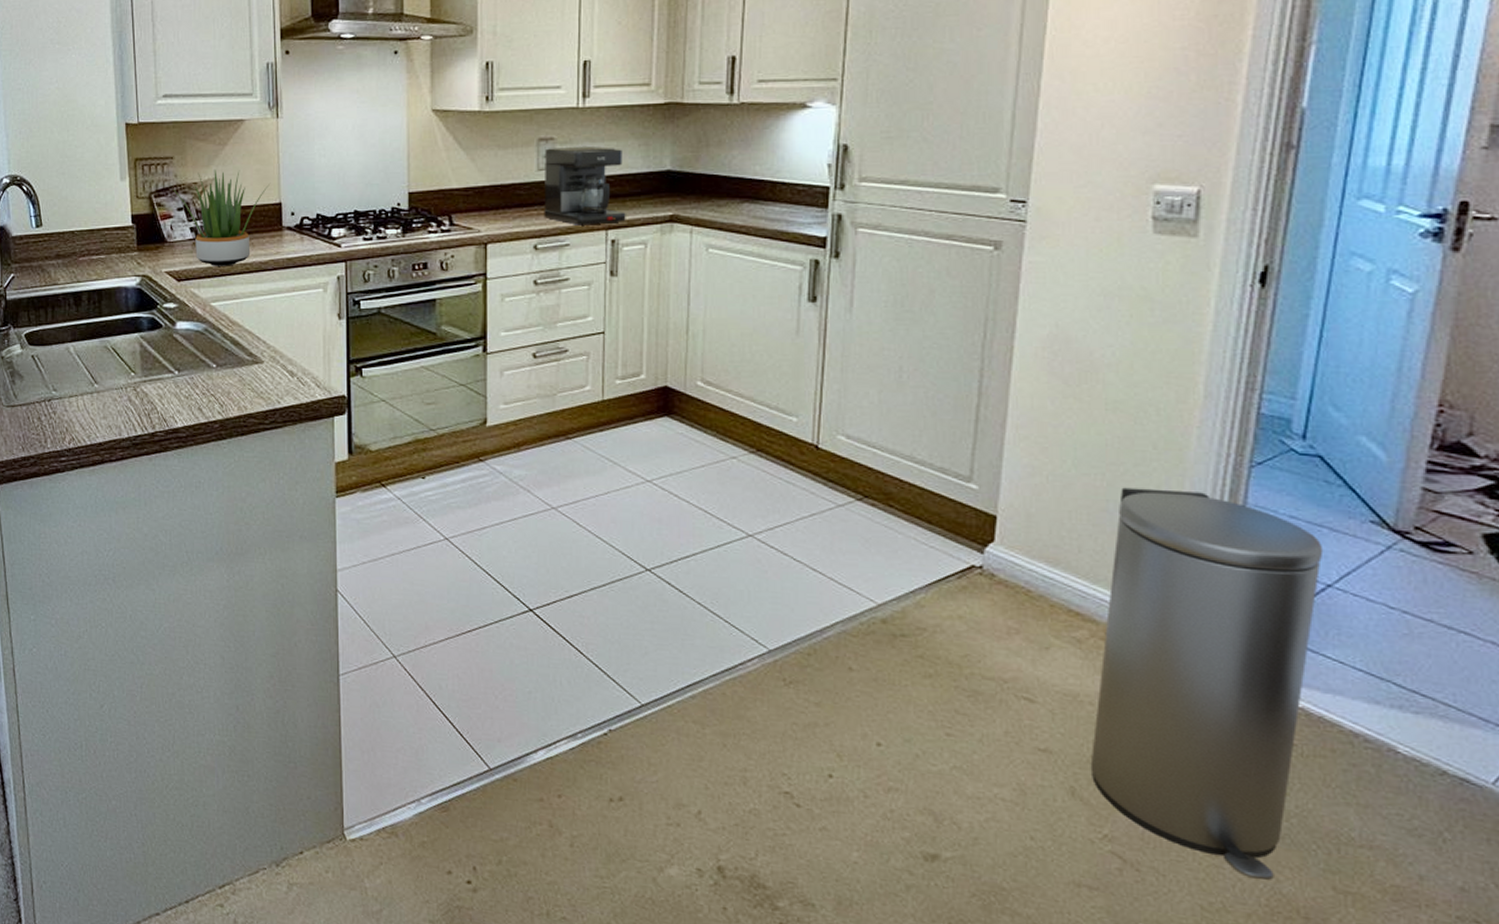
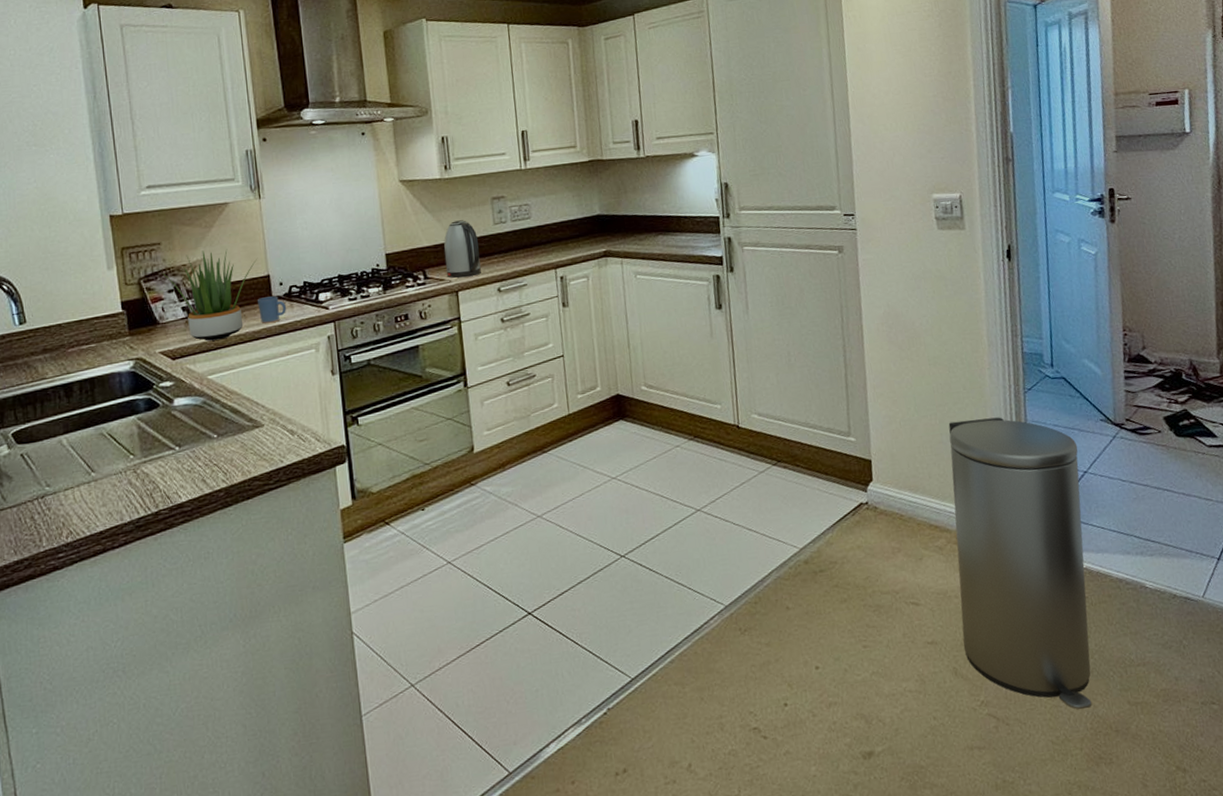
mug: none [267,226,296,254] -> present [258,296,286,324]
kettle: none [475,162,518,227] -> present [444,220,481,278]
coffee maker: present [544,145,626,225] -> none [498,200,570,268]

